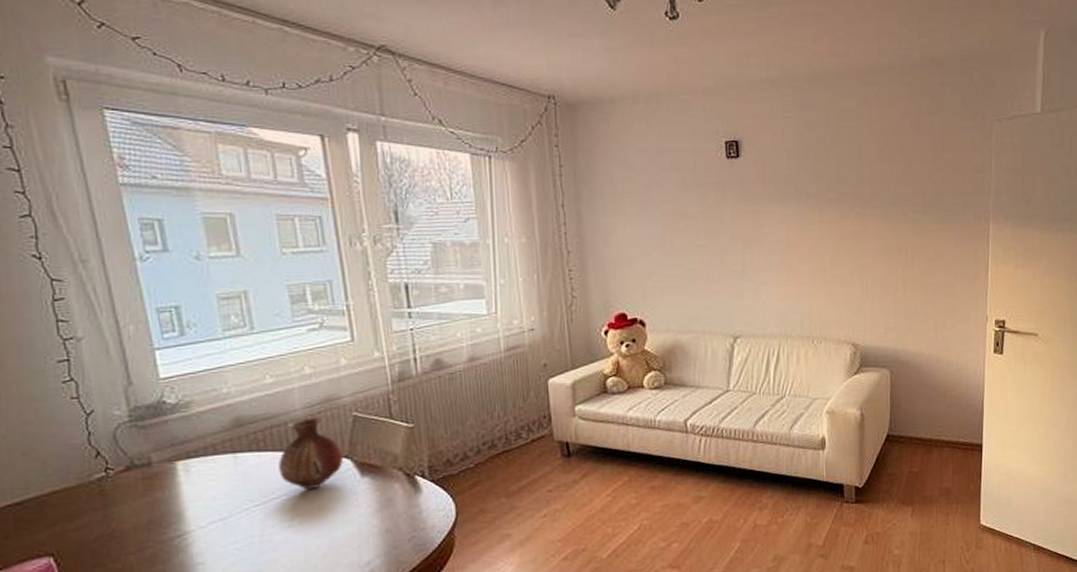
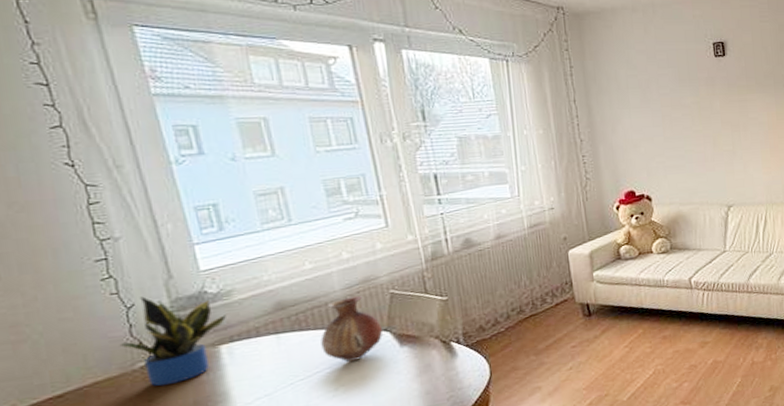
potted plant: none [77,402,183,501] -> present [119,296,226,387]

